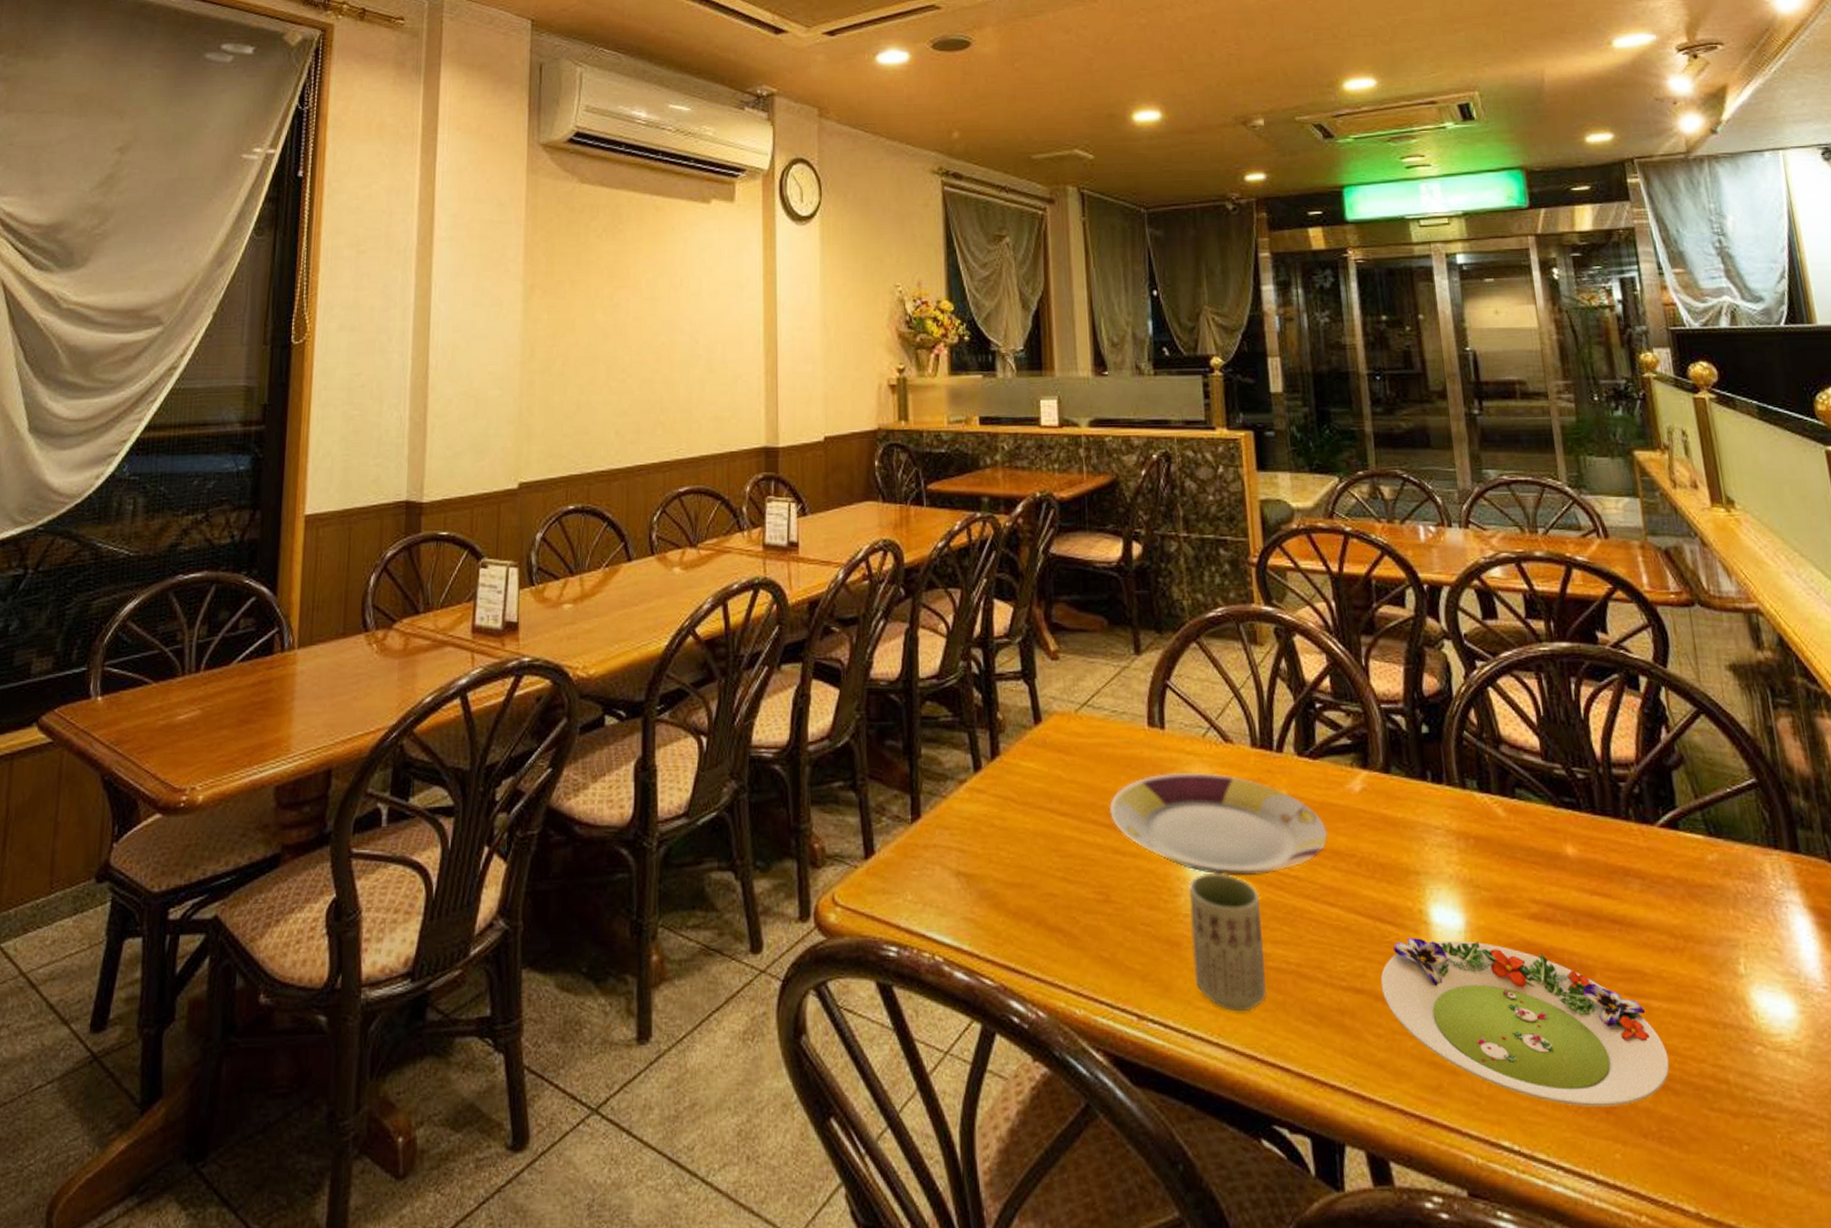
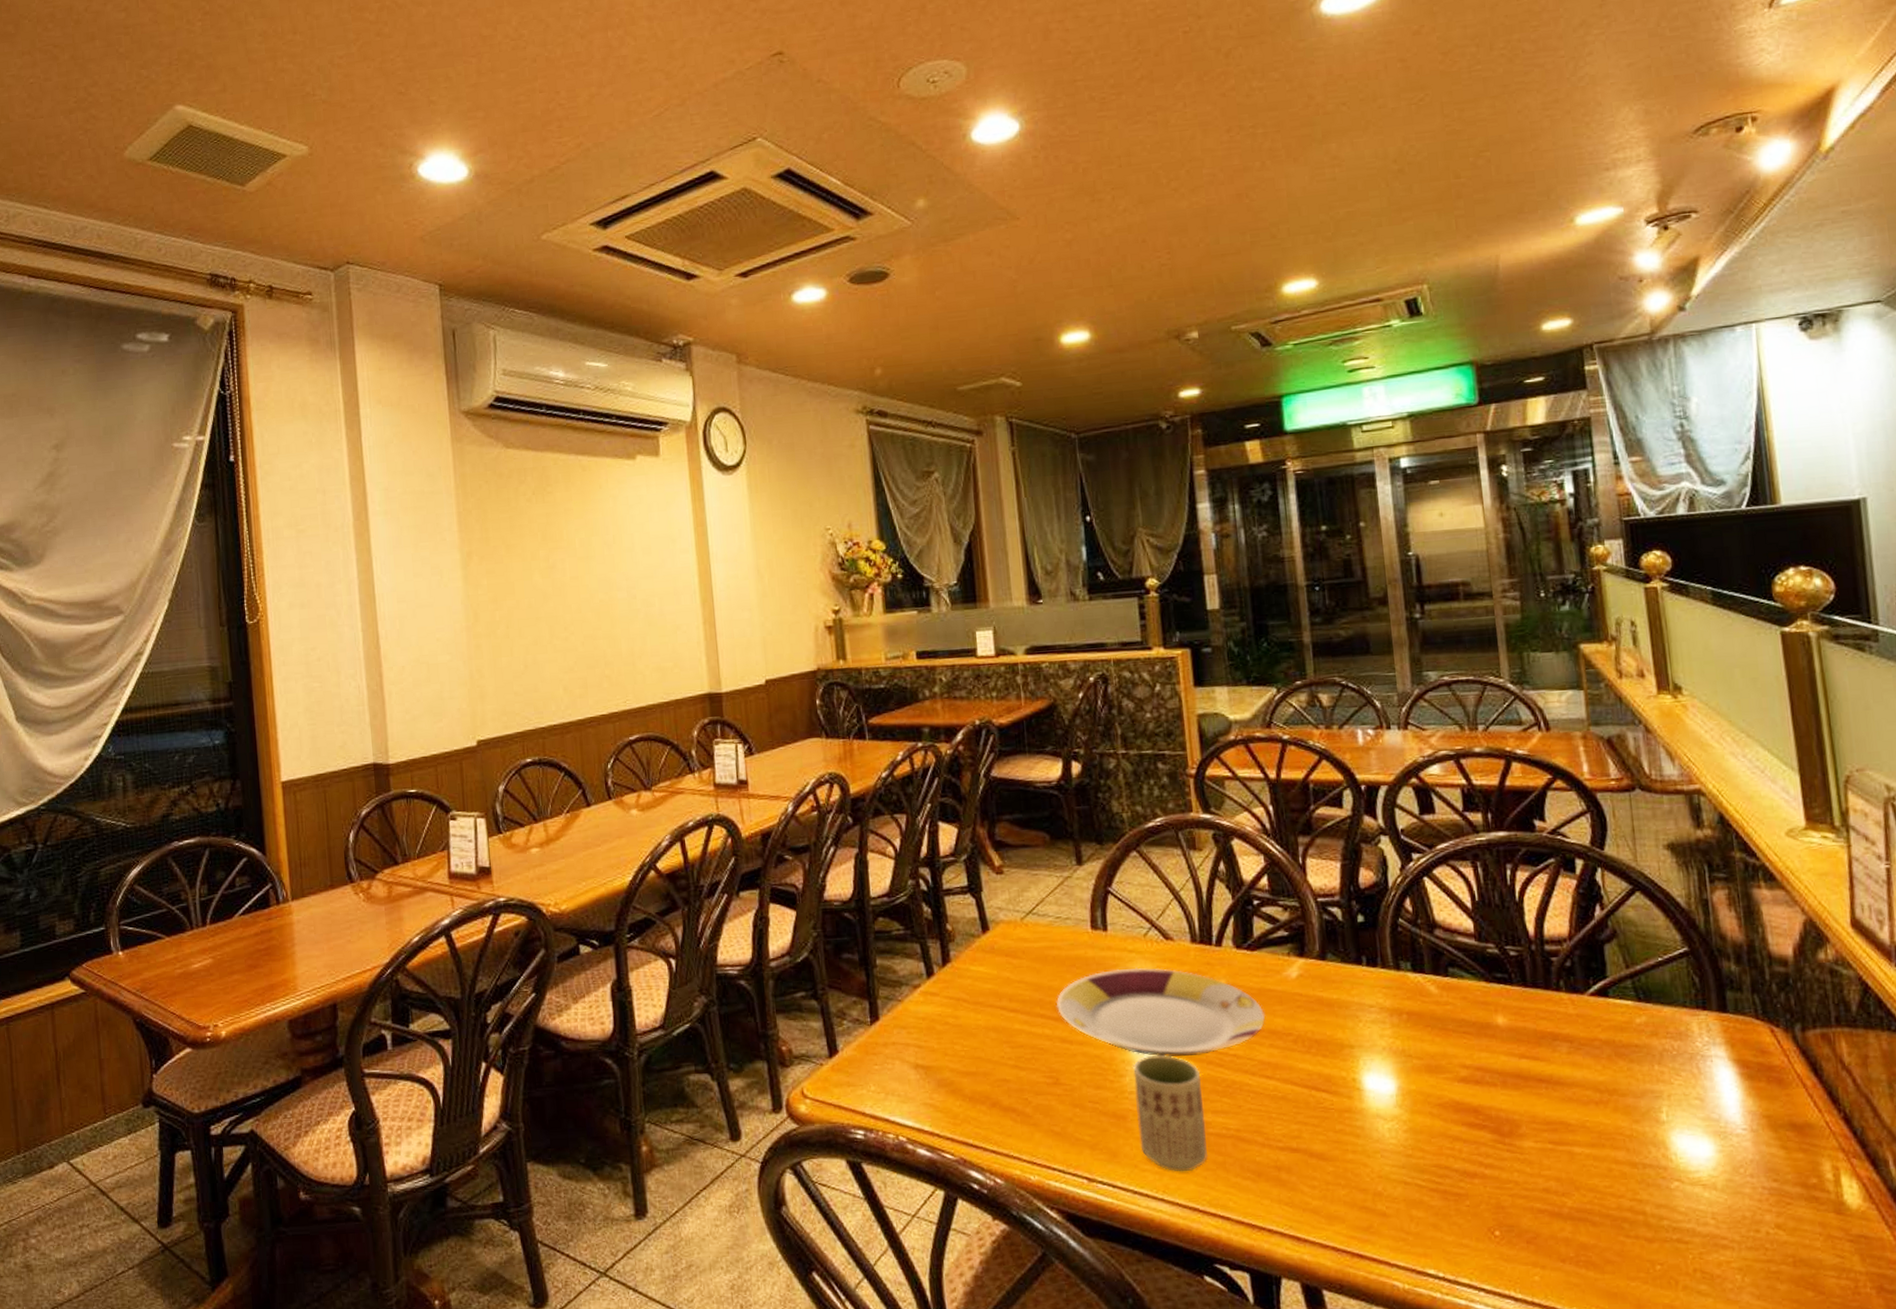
salad plate: present [1380,938,1670,1107] -> none [1315,1103,1589,1239]

